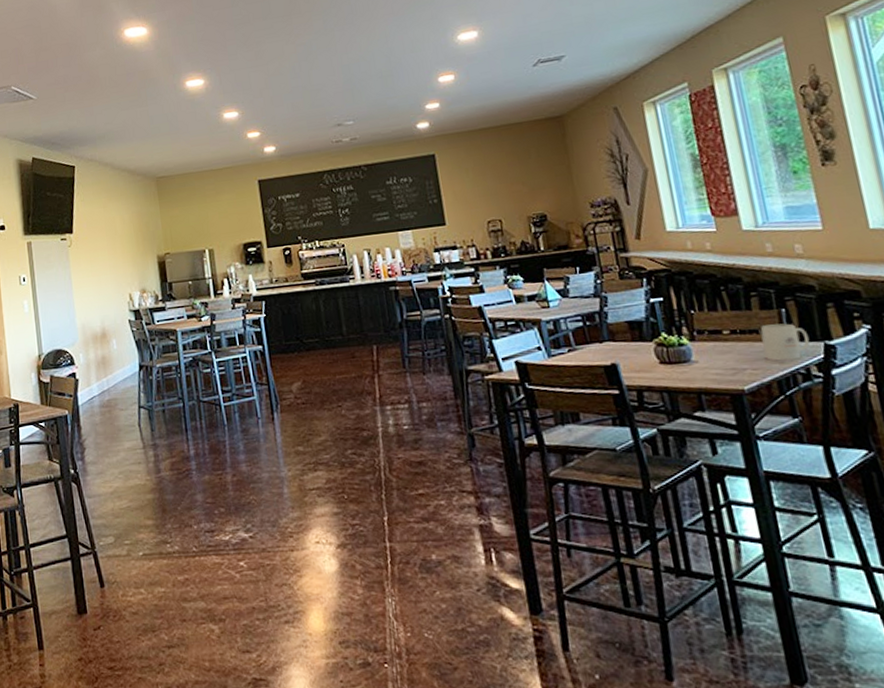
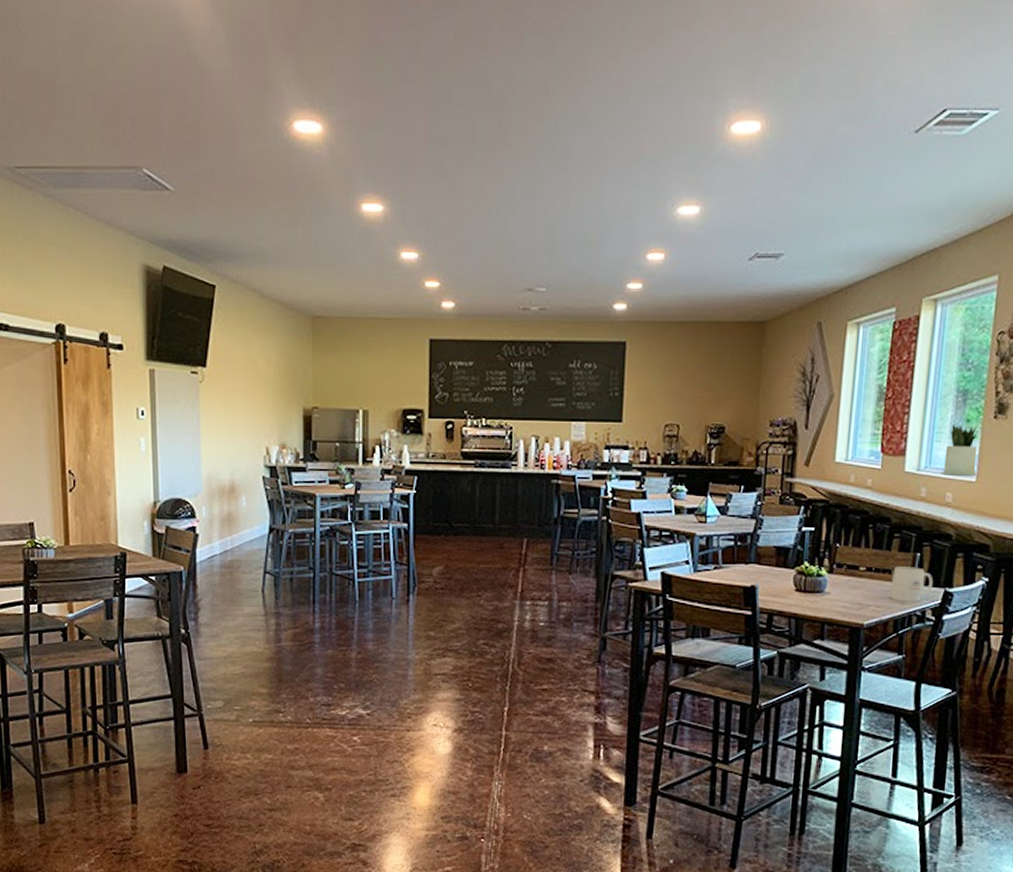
planter: none [779,175,824,228] -> present [940,425,980,477]

